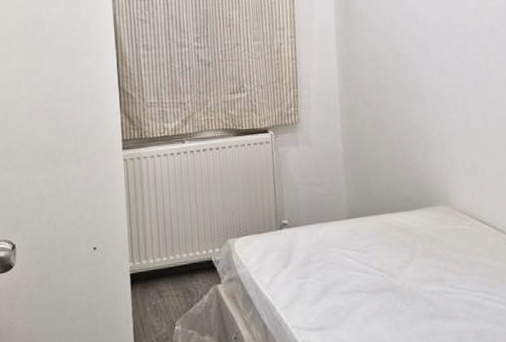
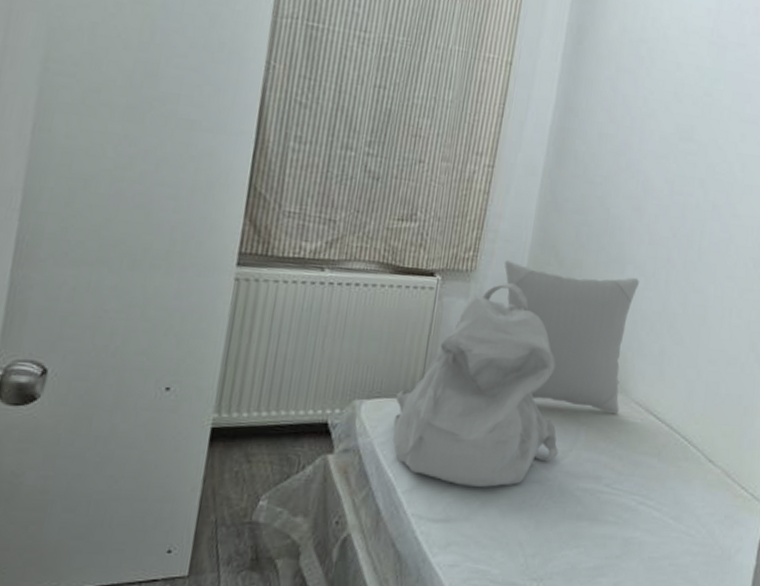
backpack: none [259,128,402,299] -> present [392,283,559,487]
pillow: none [320,104,447,224] -> present [504,259,639,414]

